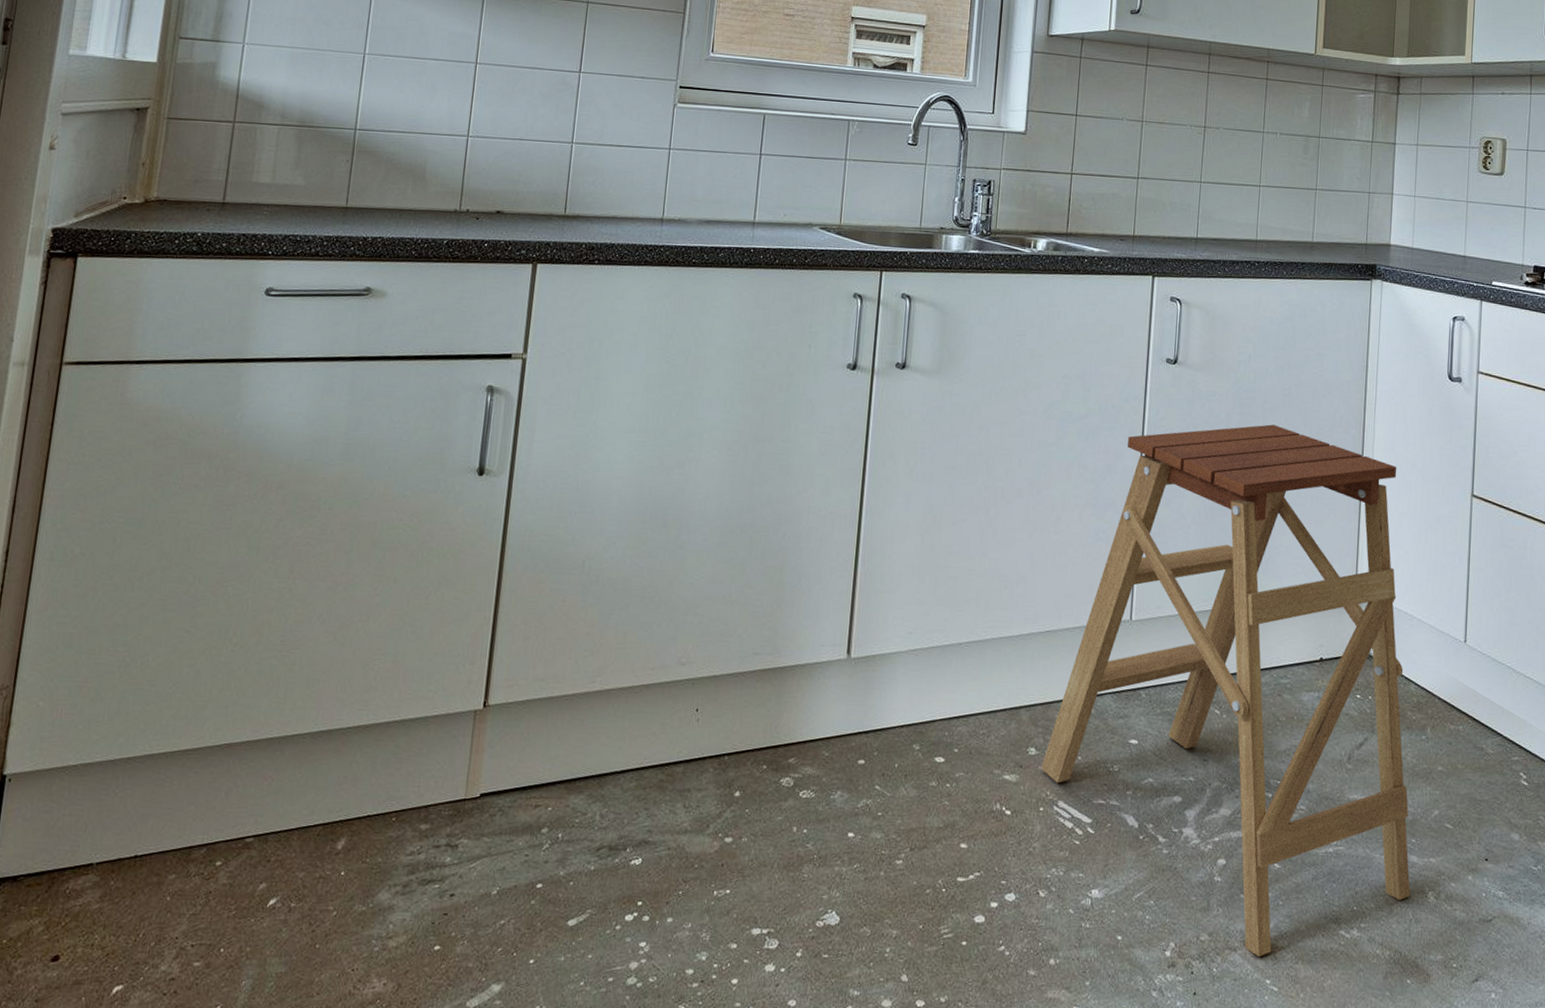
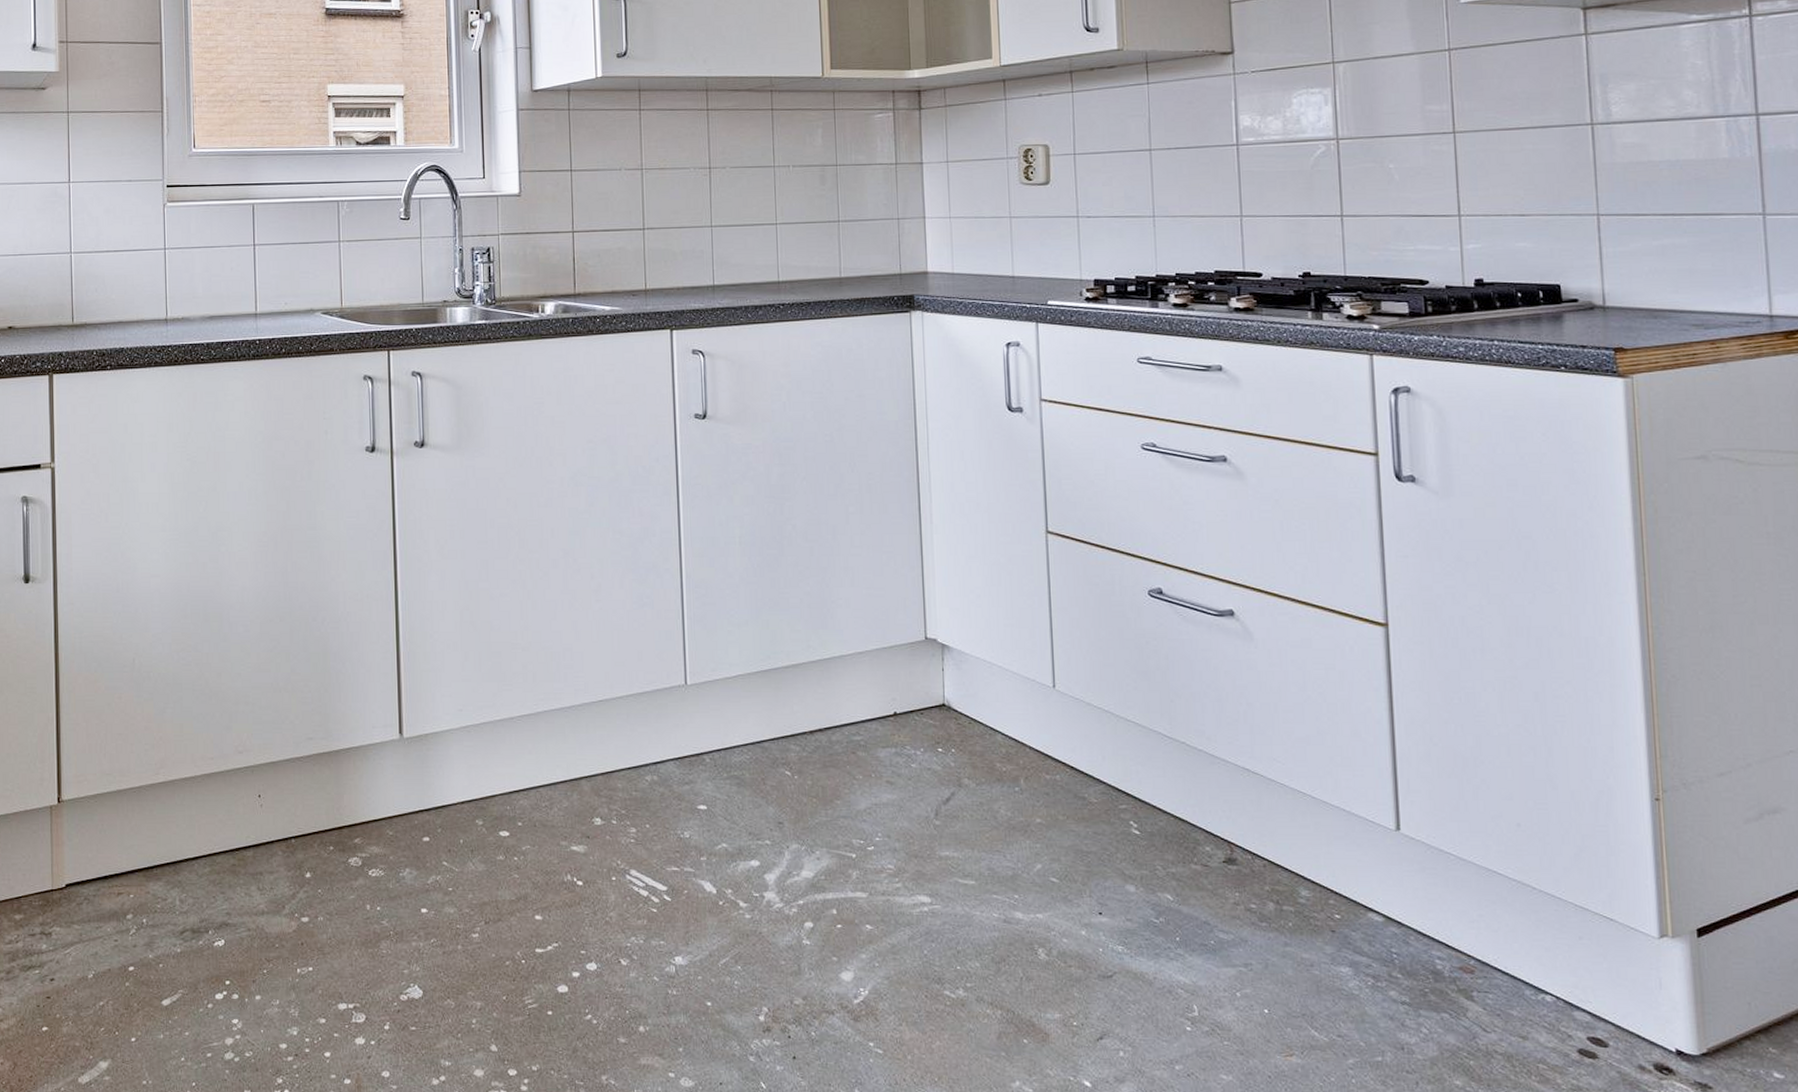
step ladder: present [1041,424,1411,956] -> none [609,473,1018,1019]

